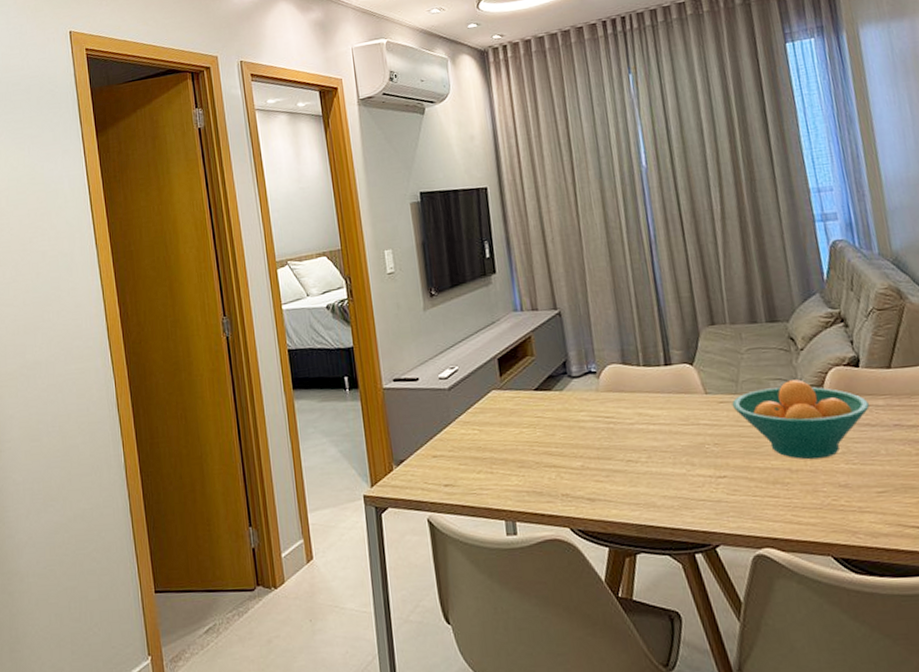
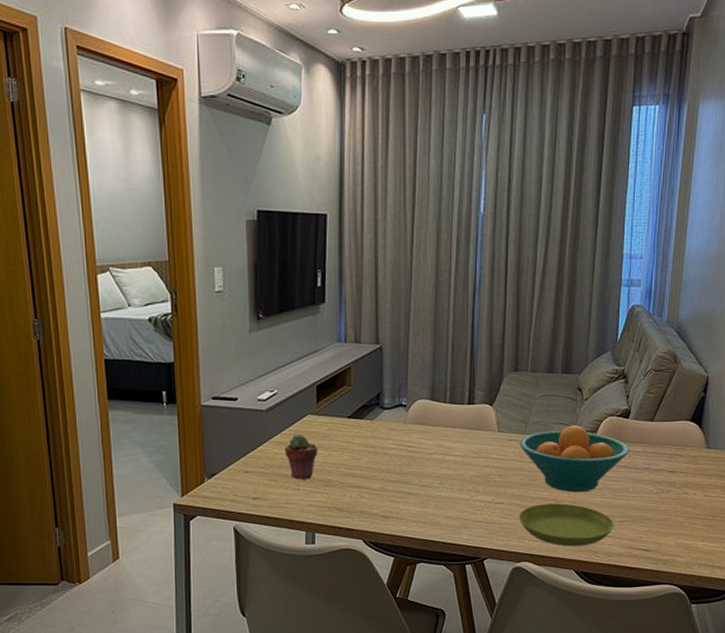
potted succulent: none [472,411,508,462] -> present [284,434,318,480]
saucer: none [748,473,872,527] -> present [518,503,614,547]

